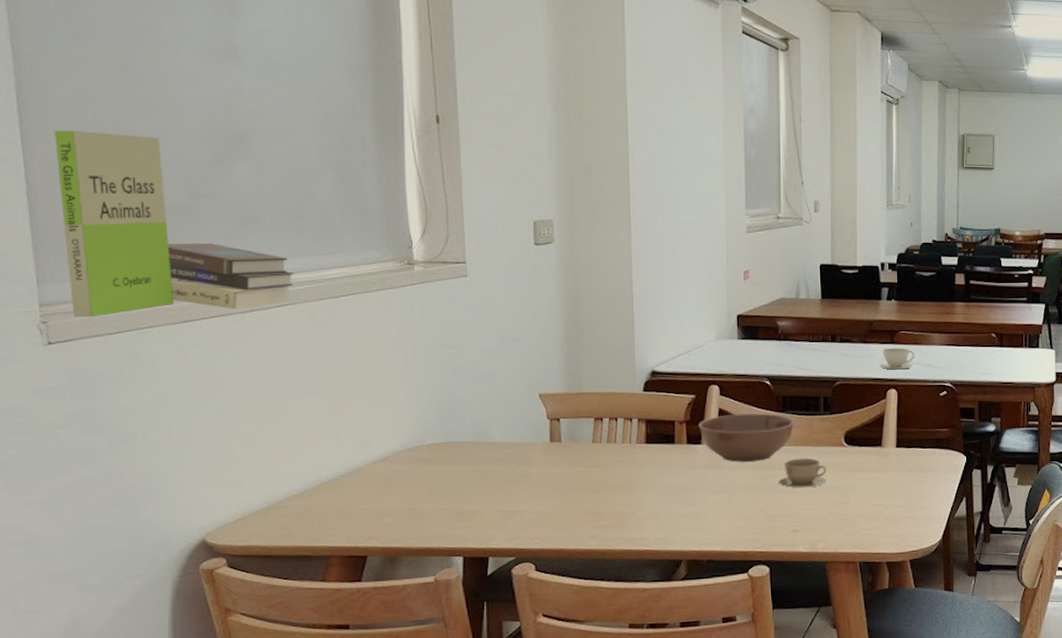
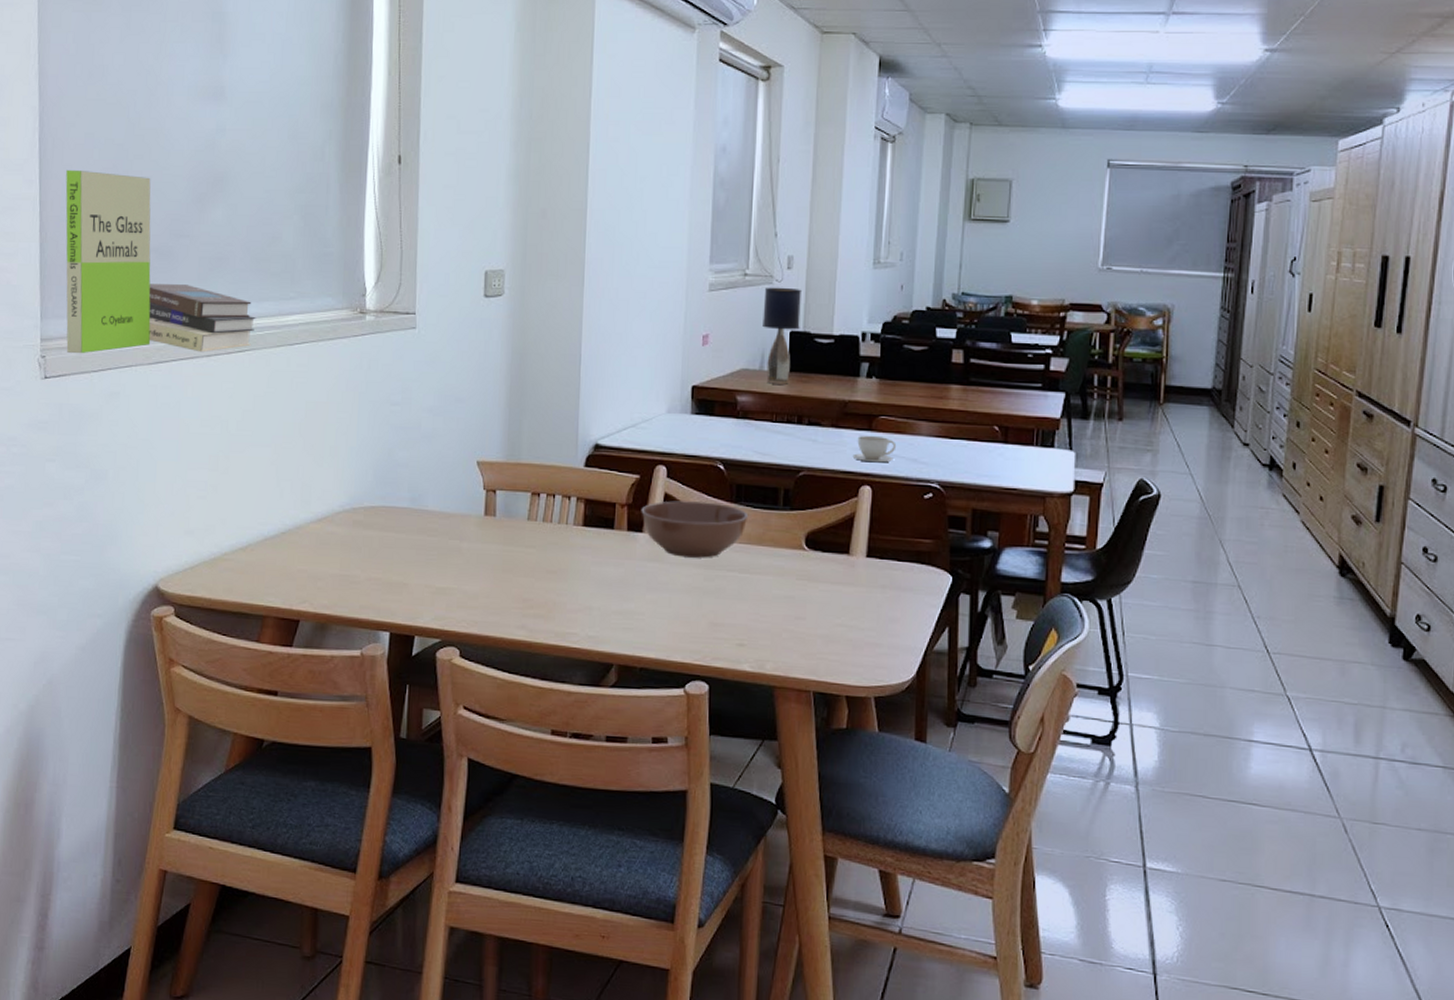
teacup: present [779,458,826,488] -> none [726,559,781,596]
table lamp: none [795,227,829,310] -> present [763,287,803,384]

